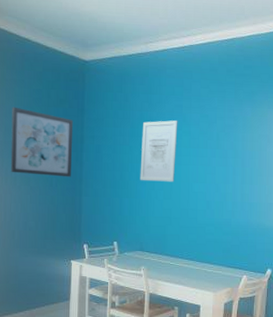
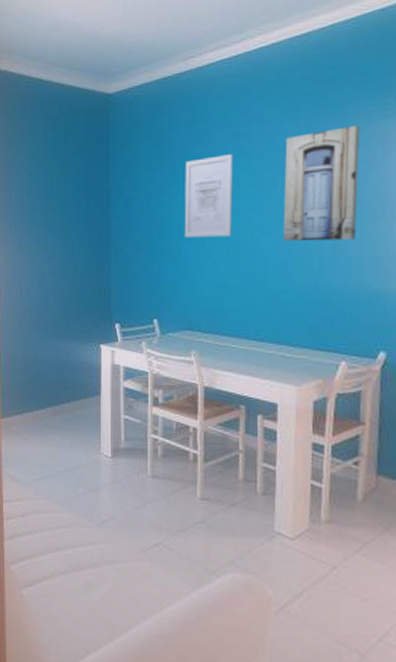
wall art: present [10,107,74,178] -> none [25,161,97,241]
wall art: none [210,110,264,191] -> present [283,126,361,242]

